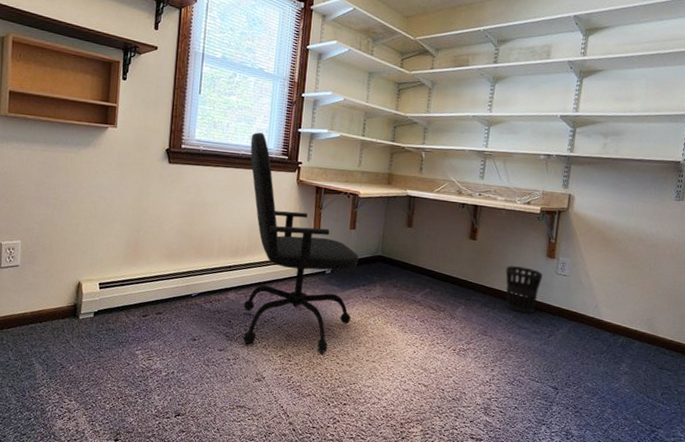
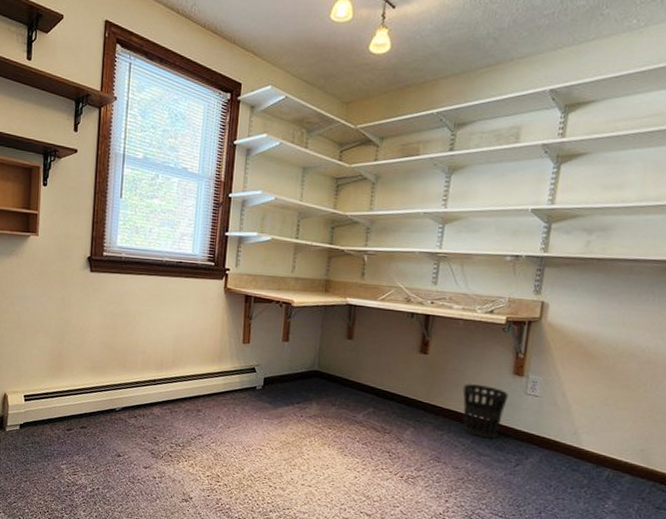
office chair: present [243,132,359,352] -> none [168,236,293,474]

